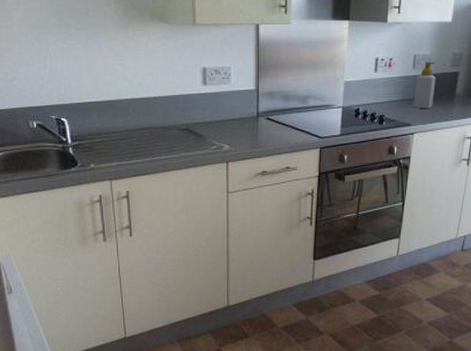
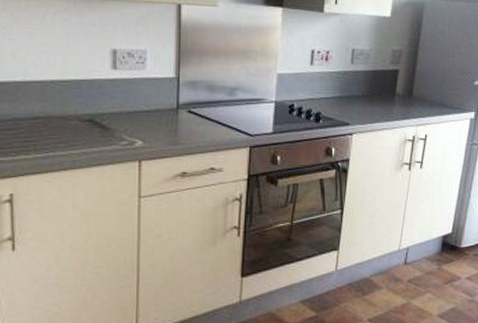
soap bottle: present [414,62,436,109] -> none [352,57,375,108]

